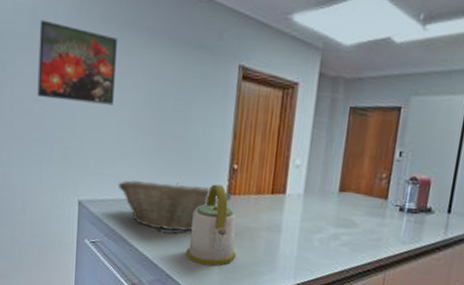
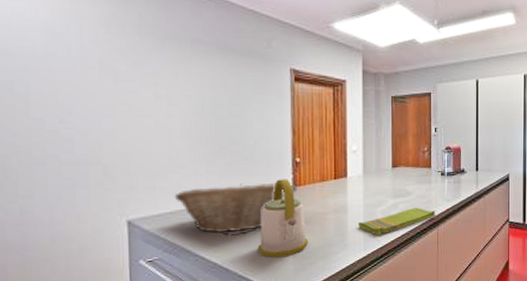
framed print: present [37,20,117,106] -> none [59,35,161,118]
dish towel: none [291,242,386,267] -> present [358,208,436,236]

